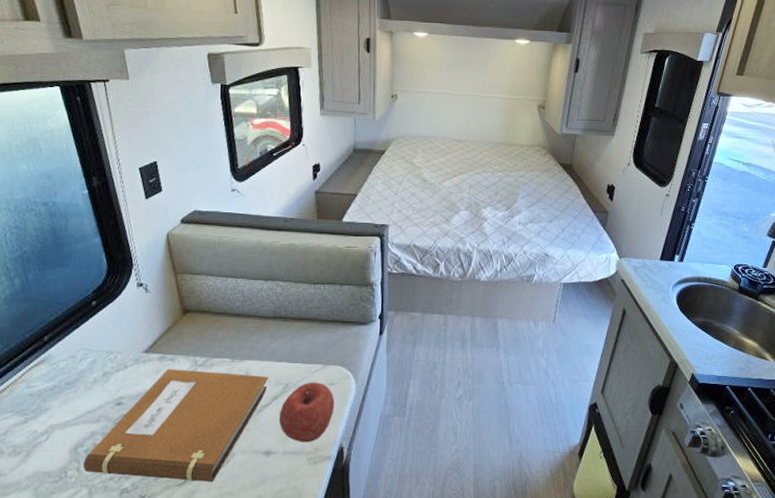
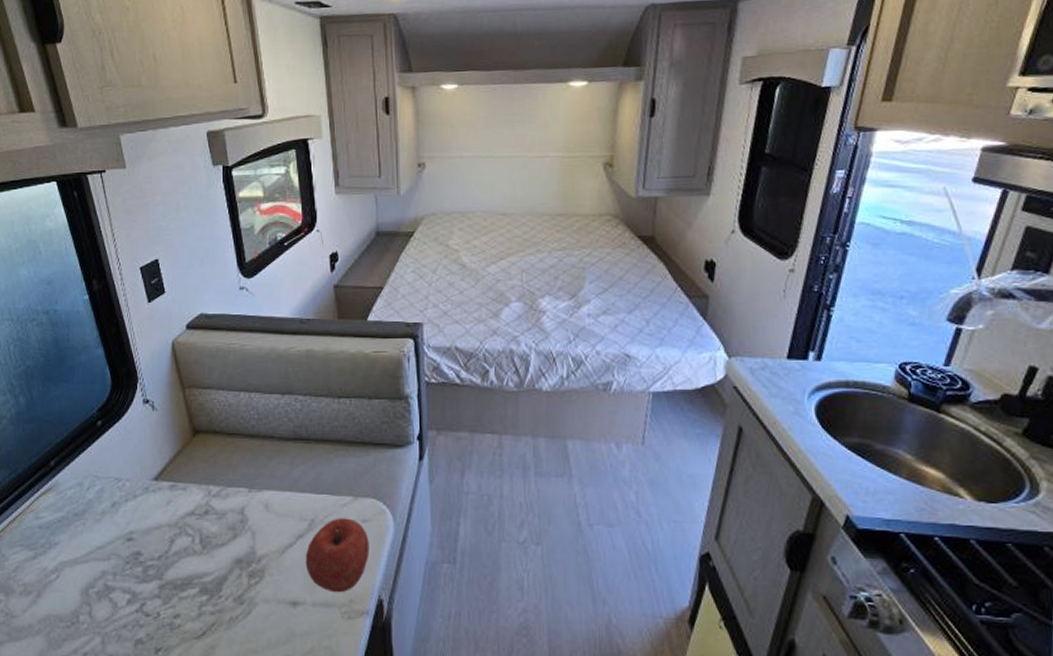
notebook: present [83,369,269,482] -> none [95,500,292,636]

